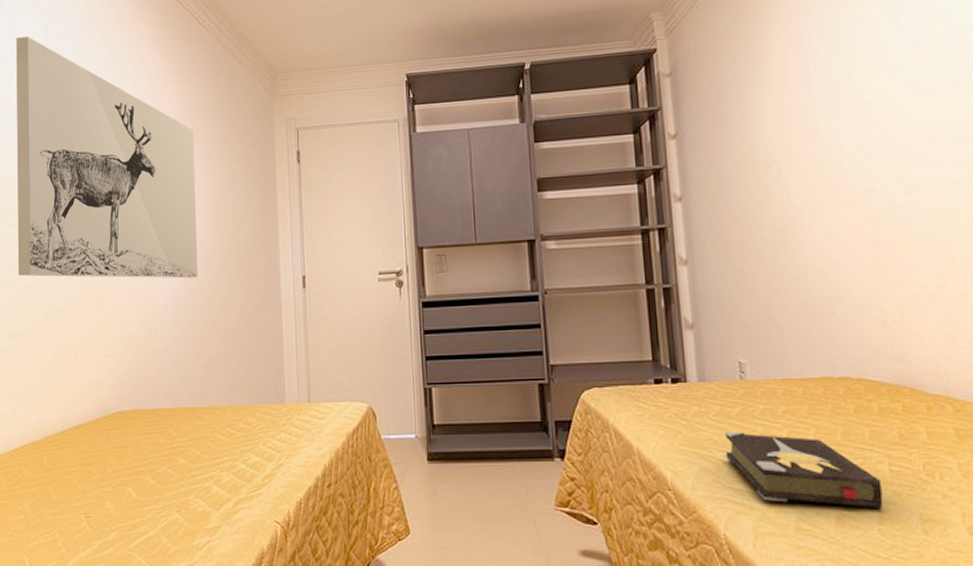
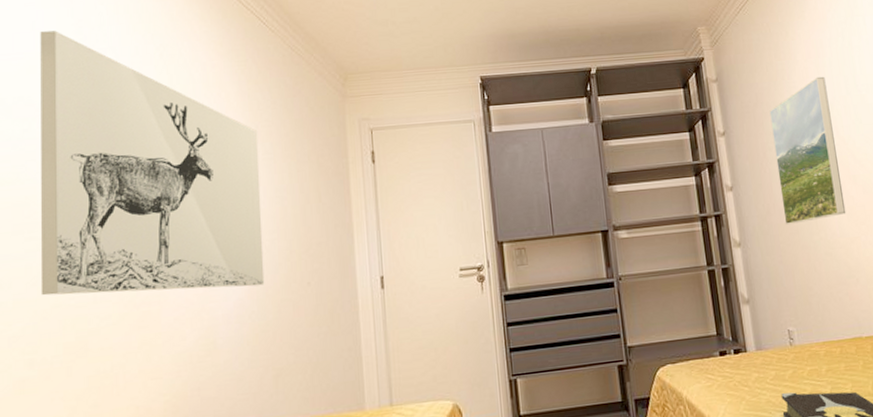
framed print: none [733,68,824,243] -> present [769,76,846,225]

